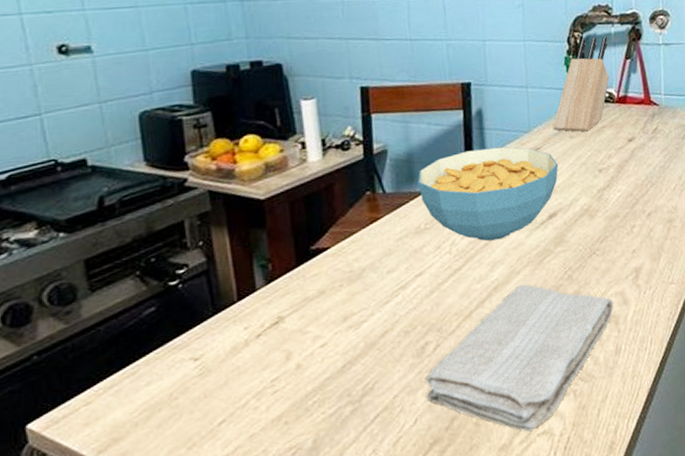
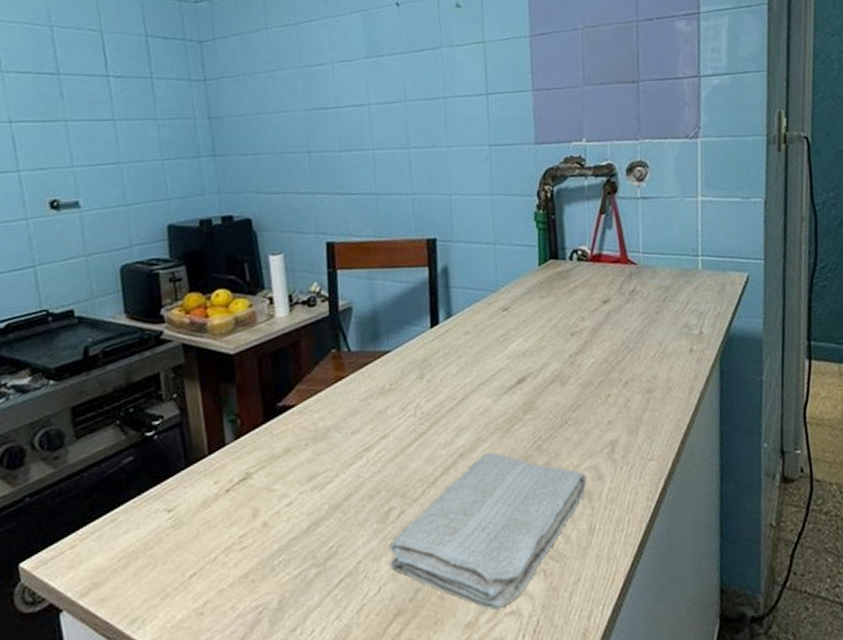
cereal bowl: present [417,147,559,241] -> none [382,306,528,405]
knife block: present [552,36,610,132] -> none [521,189,583,292]

